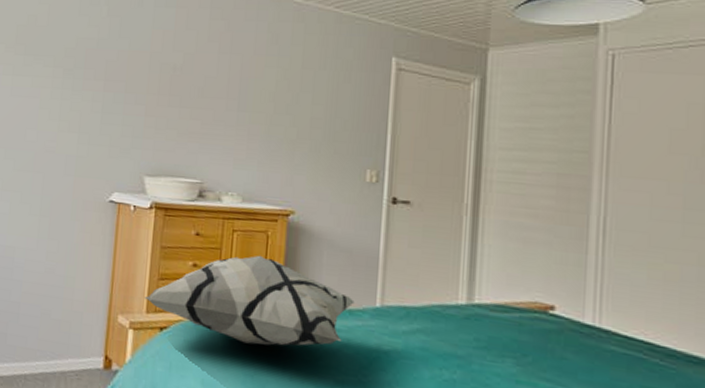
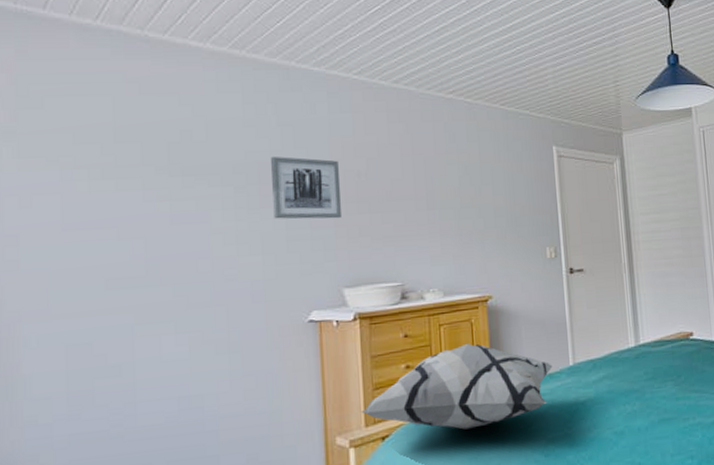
wall art: none [93,45,157,109] -> present [270,157,343,219]

